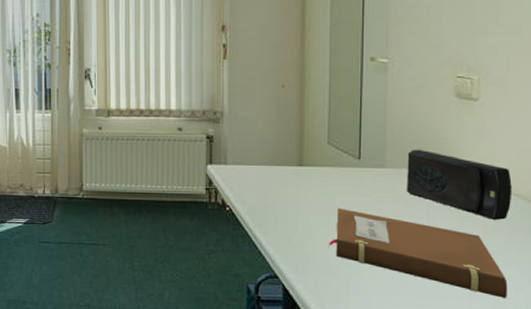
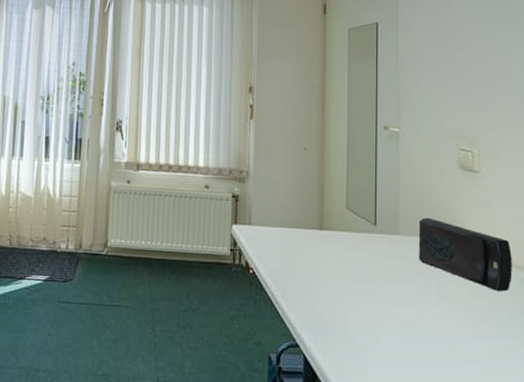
notebook: present [329,207,508,298] -> none [348,274,514,373]

